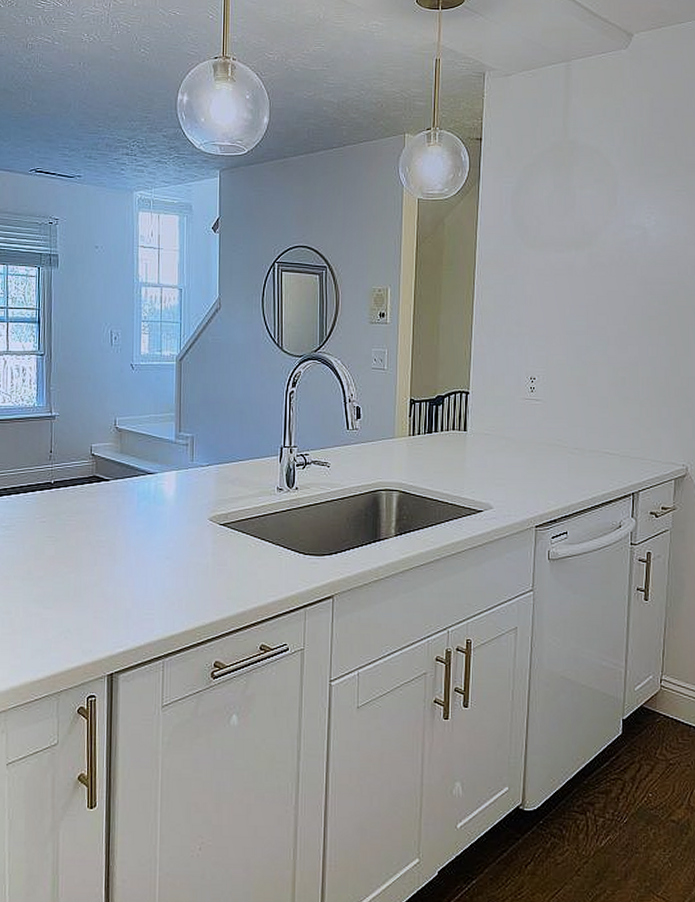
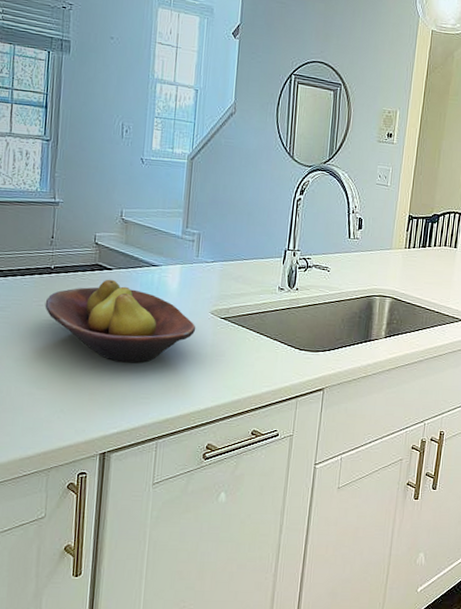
fruit bowl: none [47,490,196,576] -> present [45,279,196,363]

